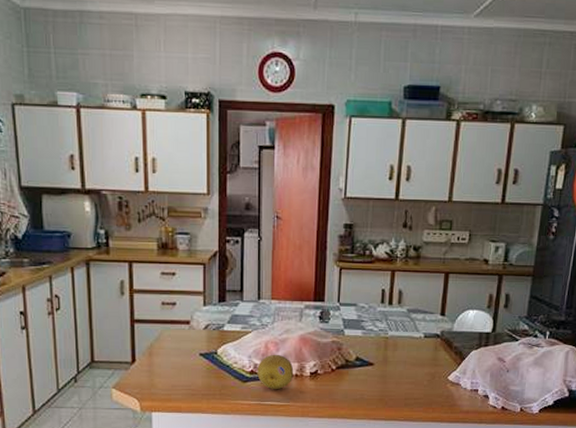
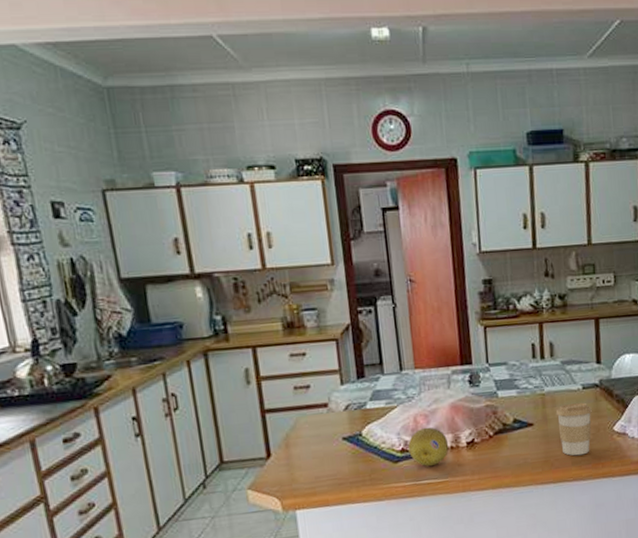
coffee cup: none [396,350,430,398] -> present [555,402,592,456]

